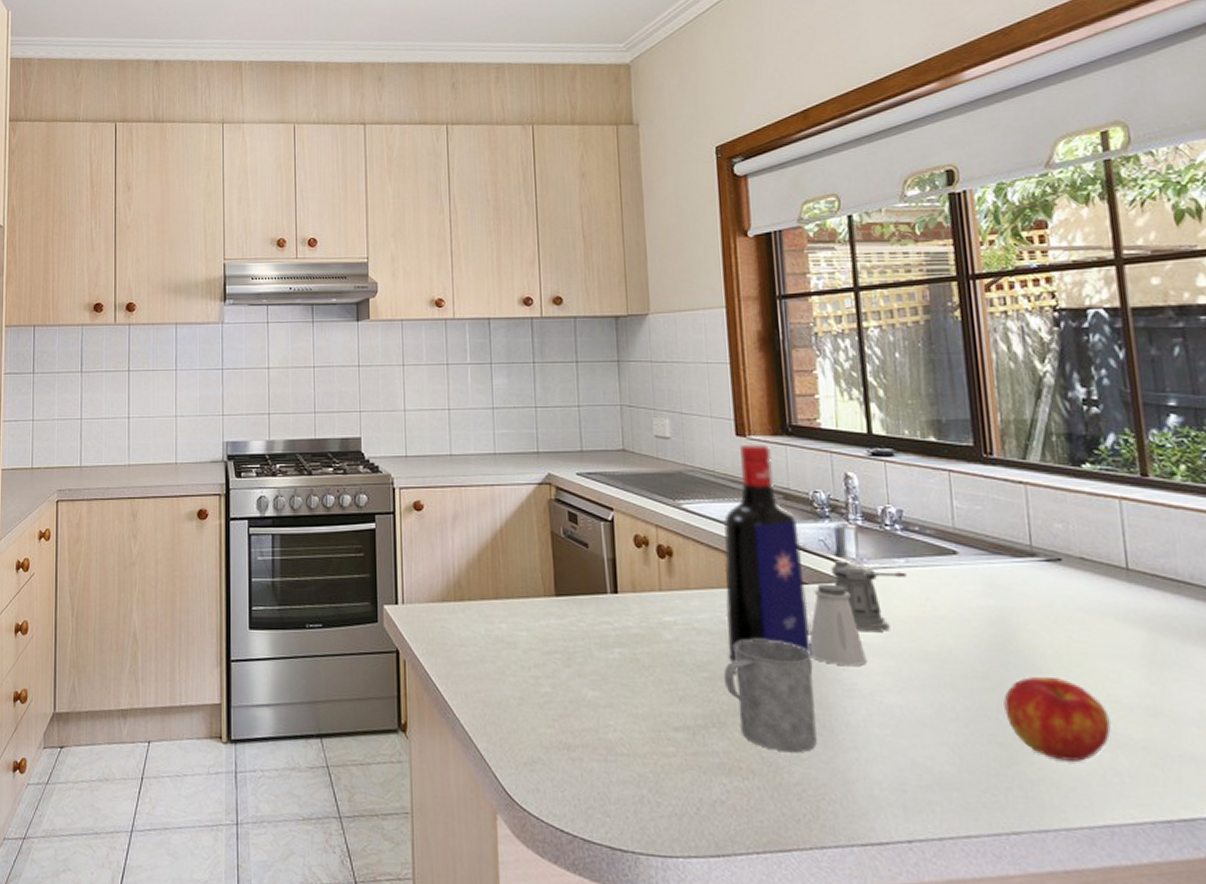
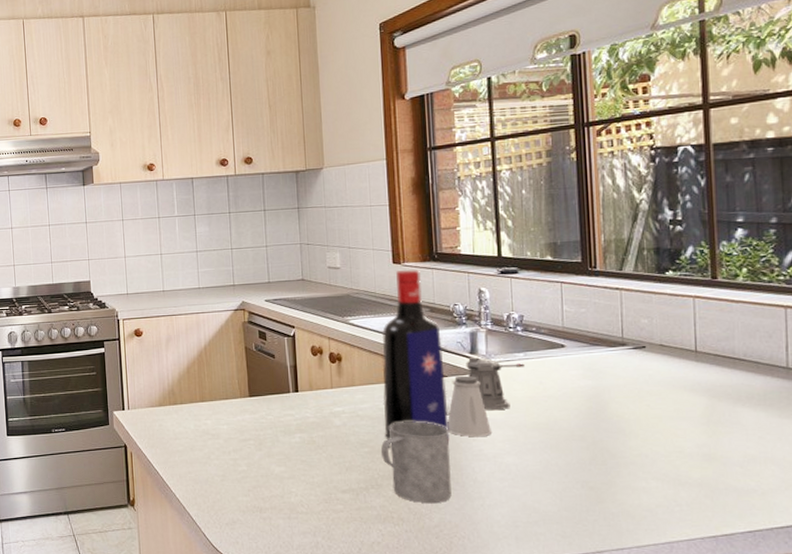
apple: present [1004,677,1111,761] -> none [595,437,675,497]

